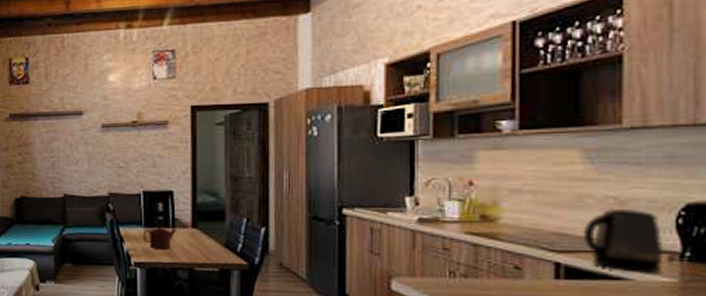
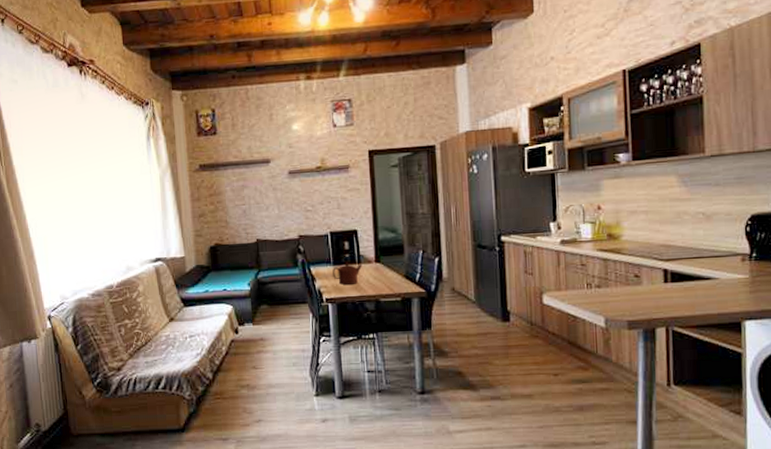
kettle: present [582,208,664,273] -> none [682,220,738,272]

